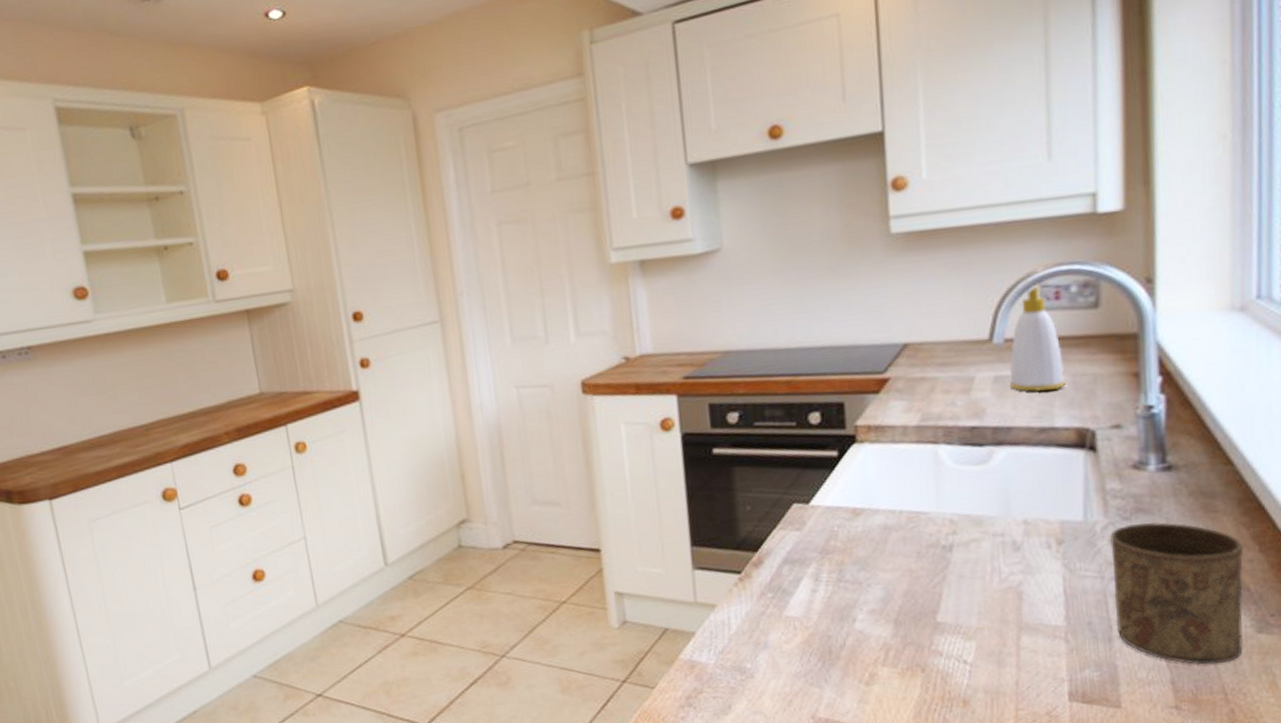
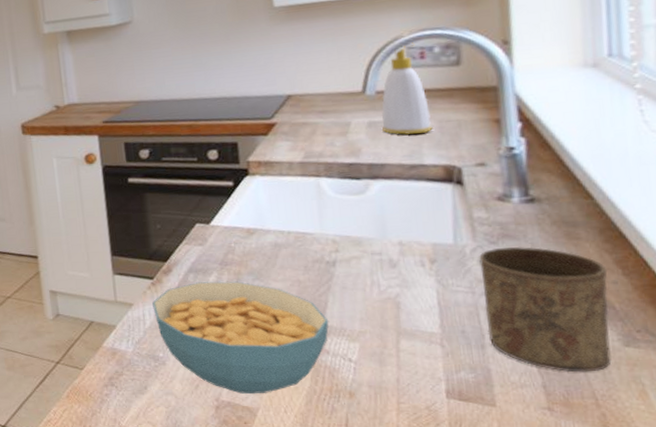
cereal bowl: none [739,573,943,708] -> present [152,281,329,395]

